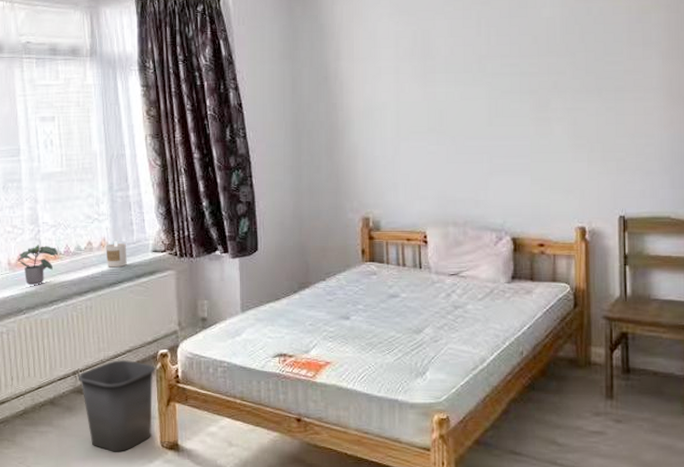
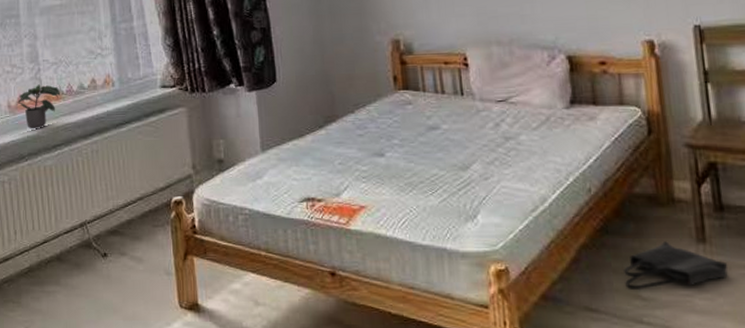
waste bin: present [78,359,155,452] -> none [85,208,169,314]
candle: present [106,240,127,268] -> none [110,76,134,107]
tote bag: none [545,397,629,437] -> present [624,241,729,289]

